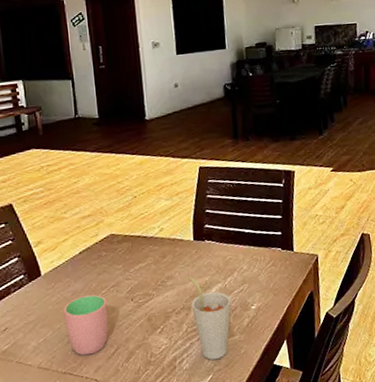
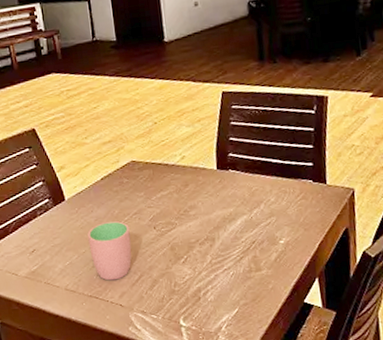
cup: present [189,276,231,360] -> none [212,207,258,293]

